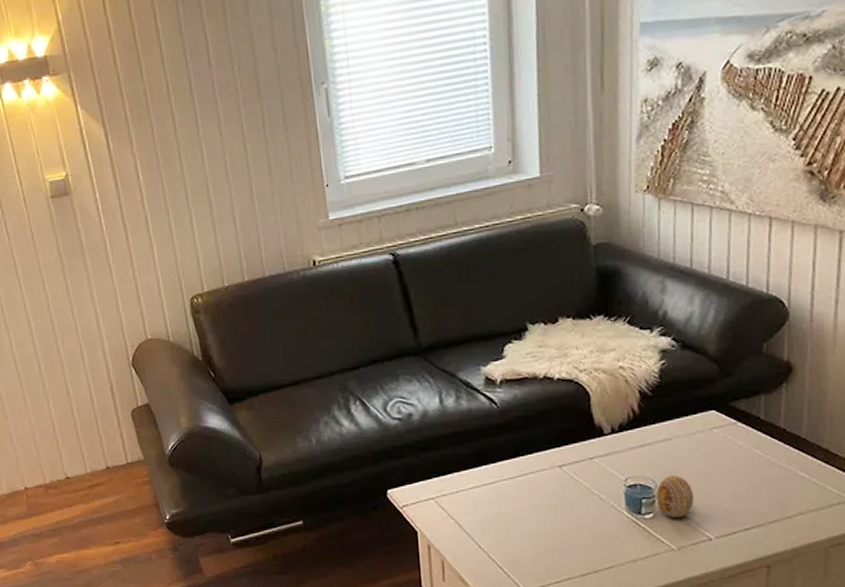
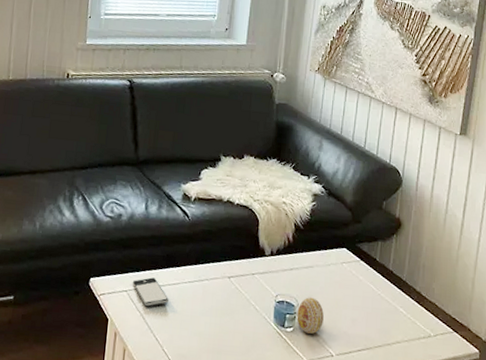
smartphone: none [438,479,487,513] -> present [132,277,169,307]

